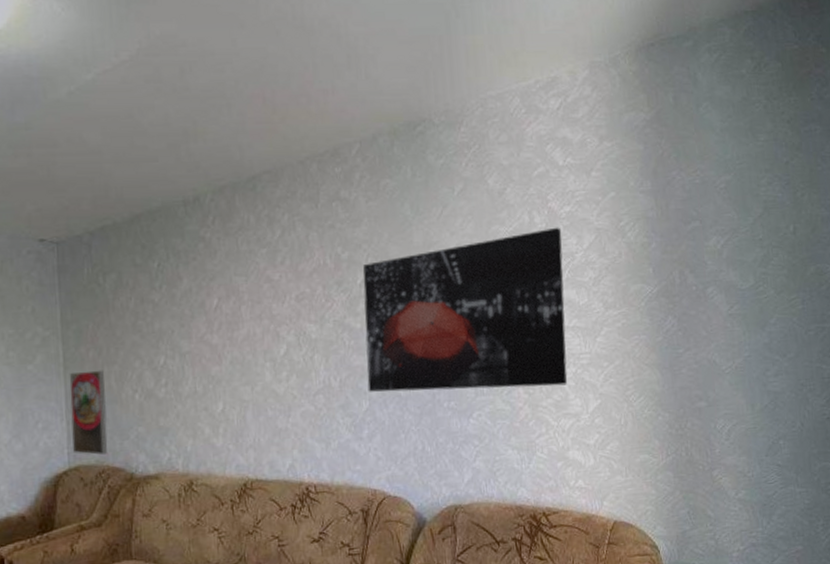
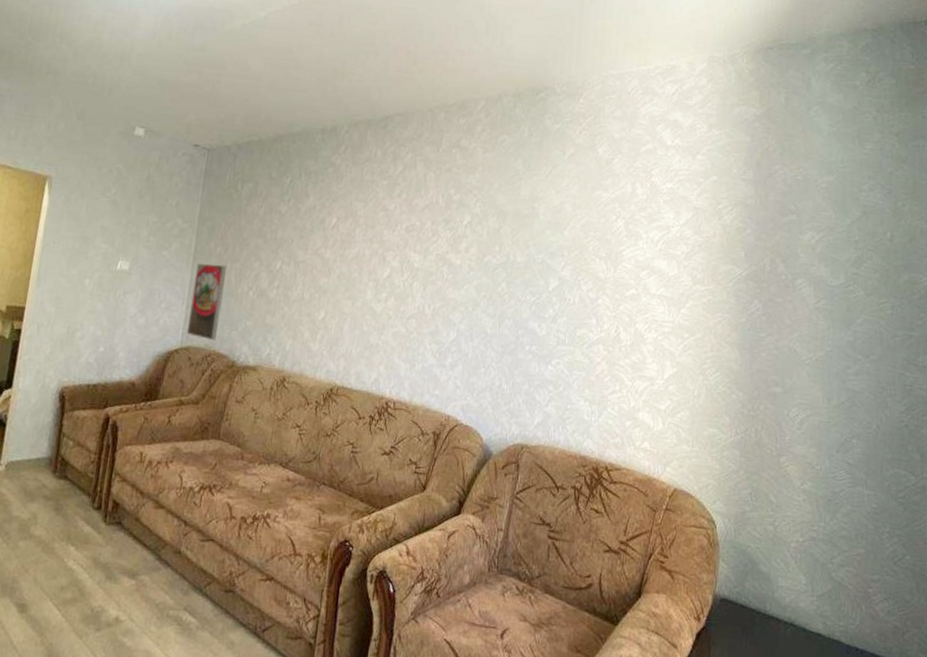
wall art: present [363,227,568,392] -> none [457,200,661,349]

